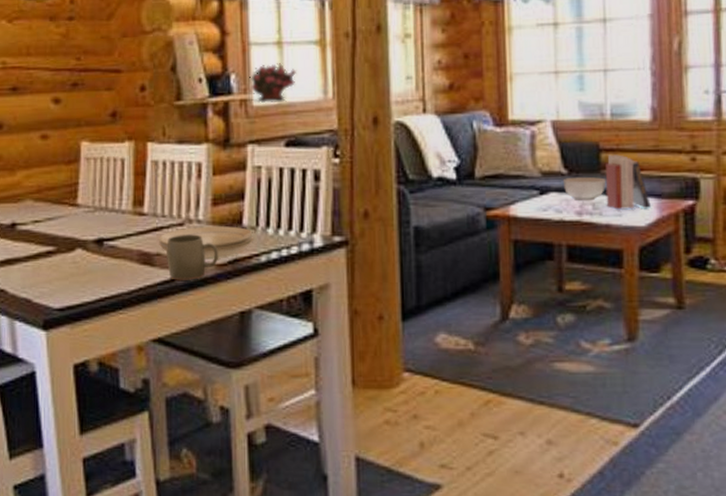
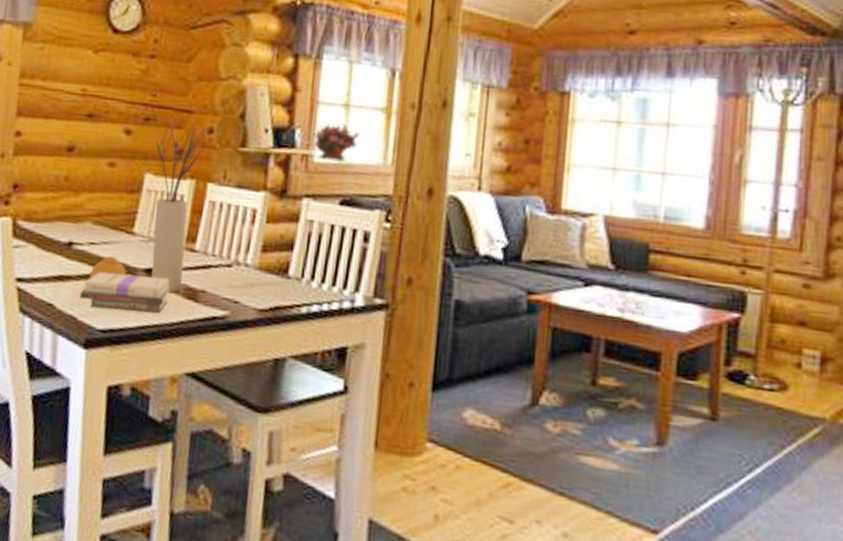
books: none [31,246,123,287] -> present [79,272,170,314]
fruit: none [38,231,77,259] -> present [89,256,127,279]
vase: none [86,77,142,261] -> present [151,118,210,293]
plate: present [159,226,253,258] -> none [205,270,297,303]
mug: present [166,234,218,280] -> none [210,275,261,321]
bowl: present [562,176,607,202] -> none [608,273,653,300]
books: present [605,154,651,211] -> none [649,256,695,316]

